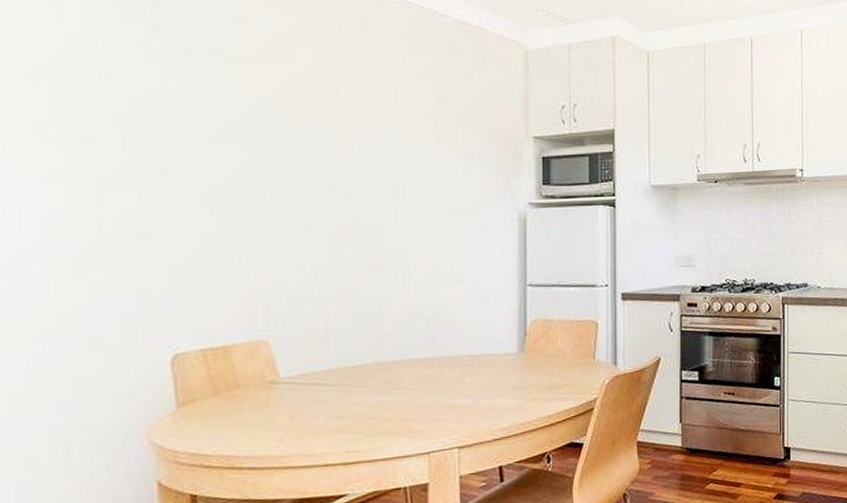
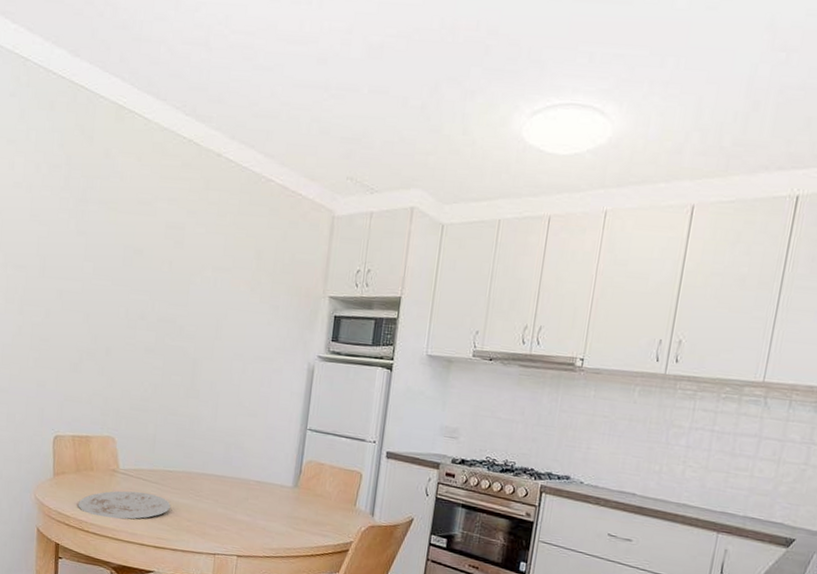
plate: none [220,400,360,445] -> present [77,490,171,520]

